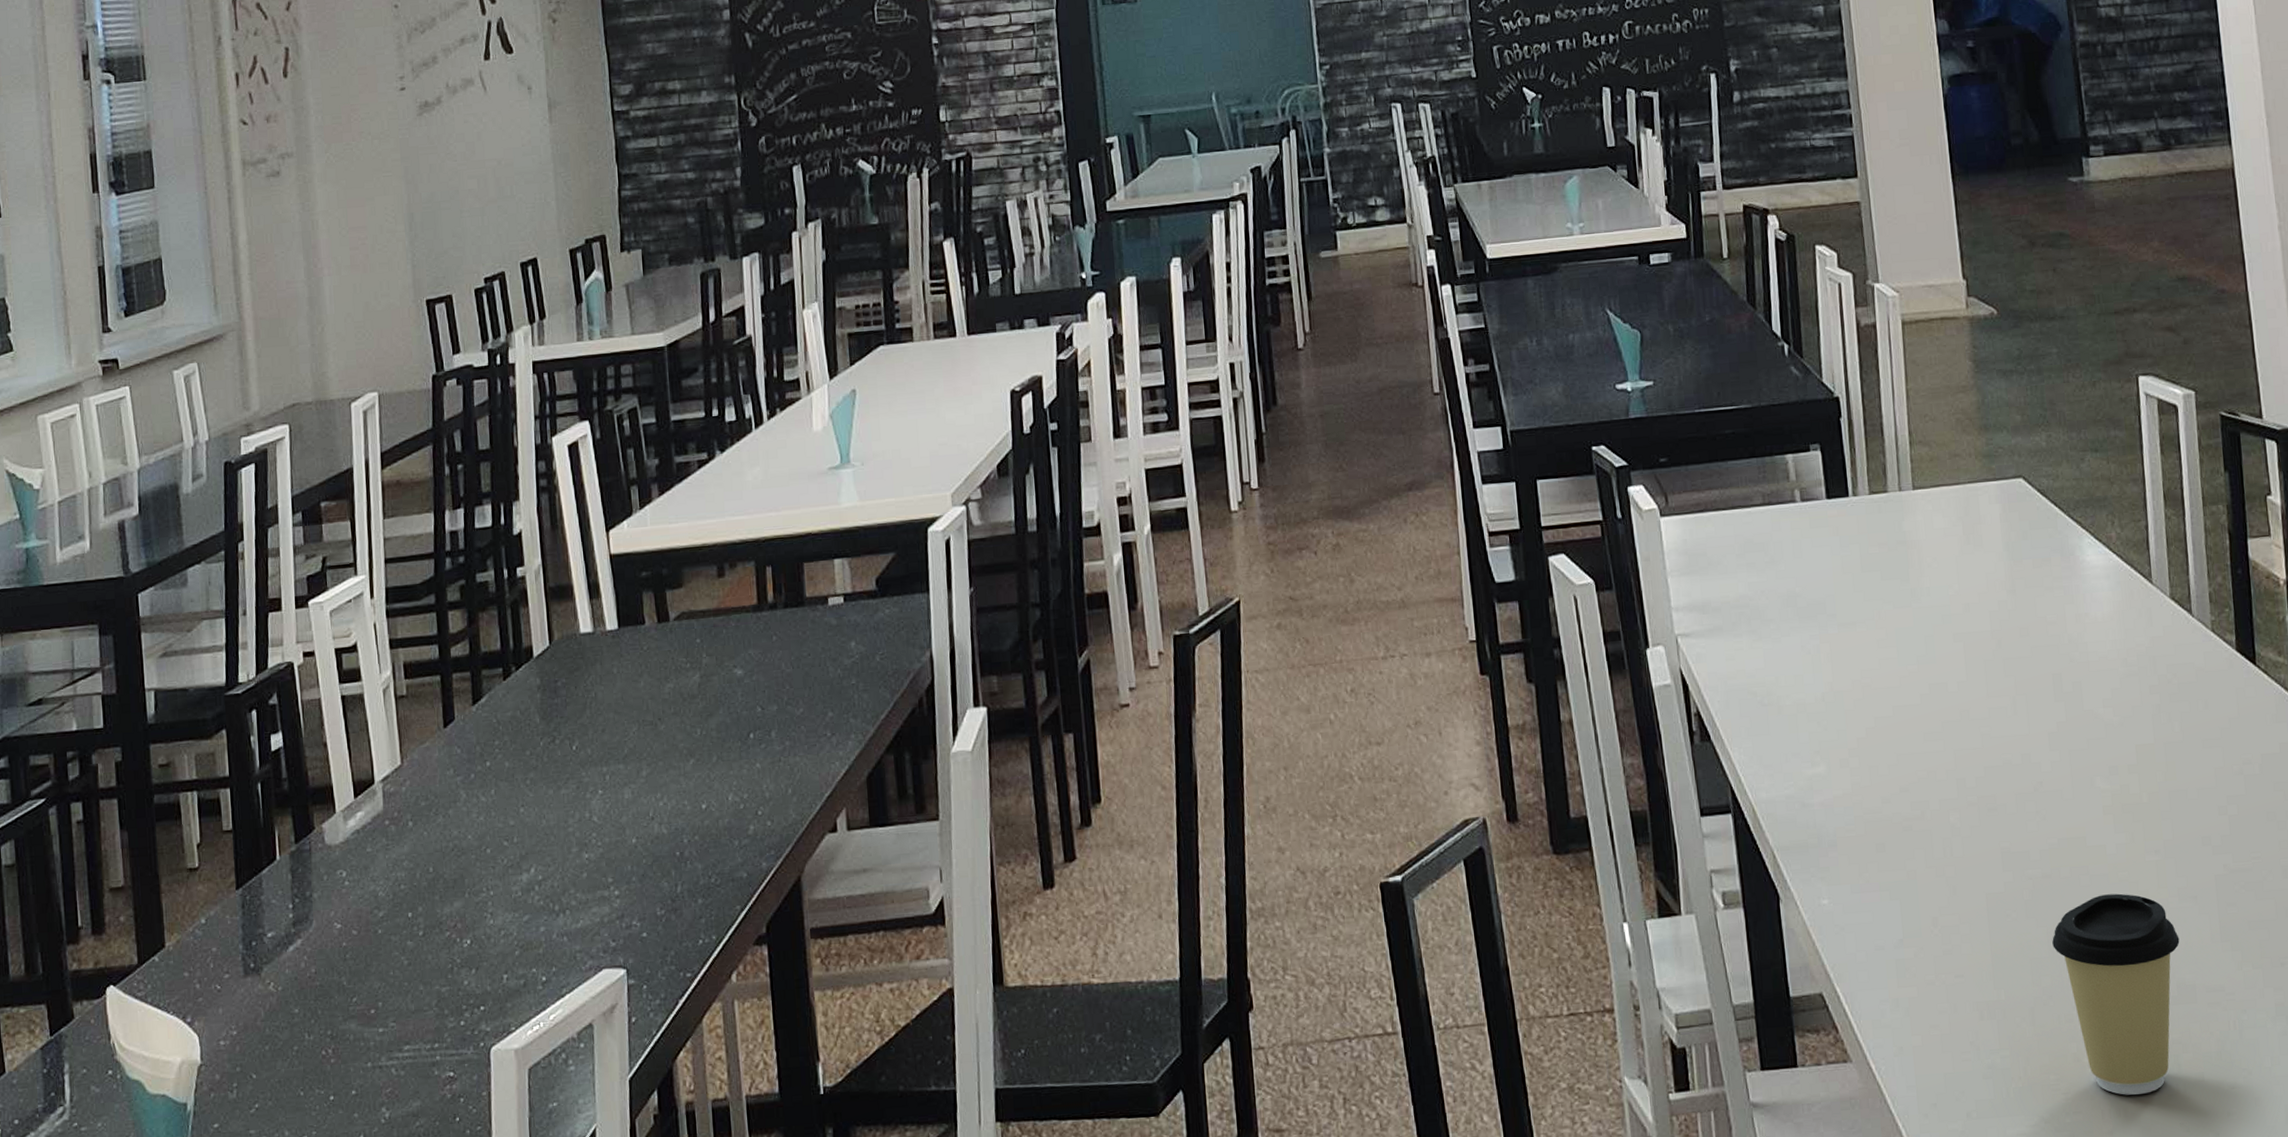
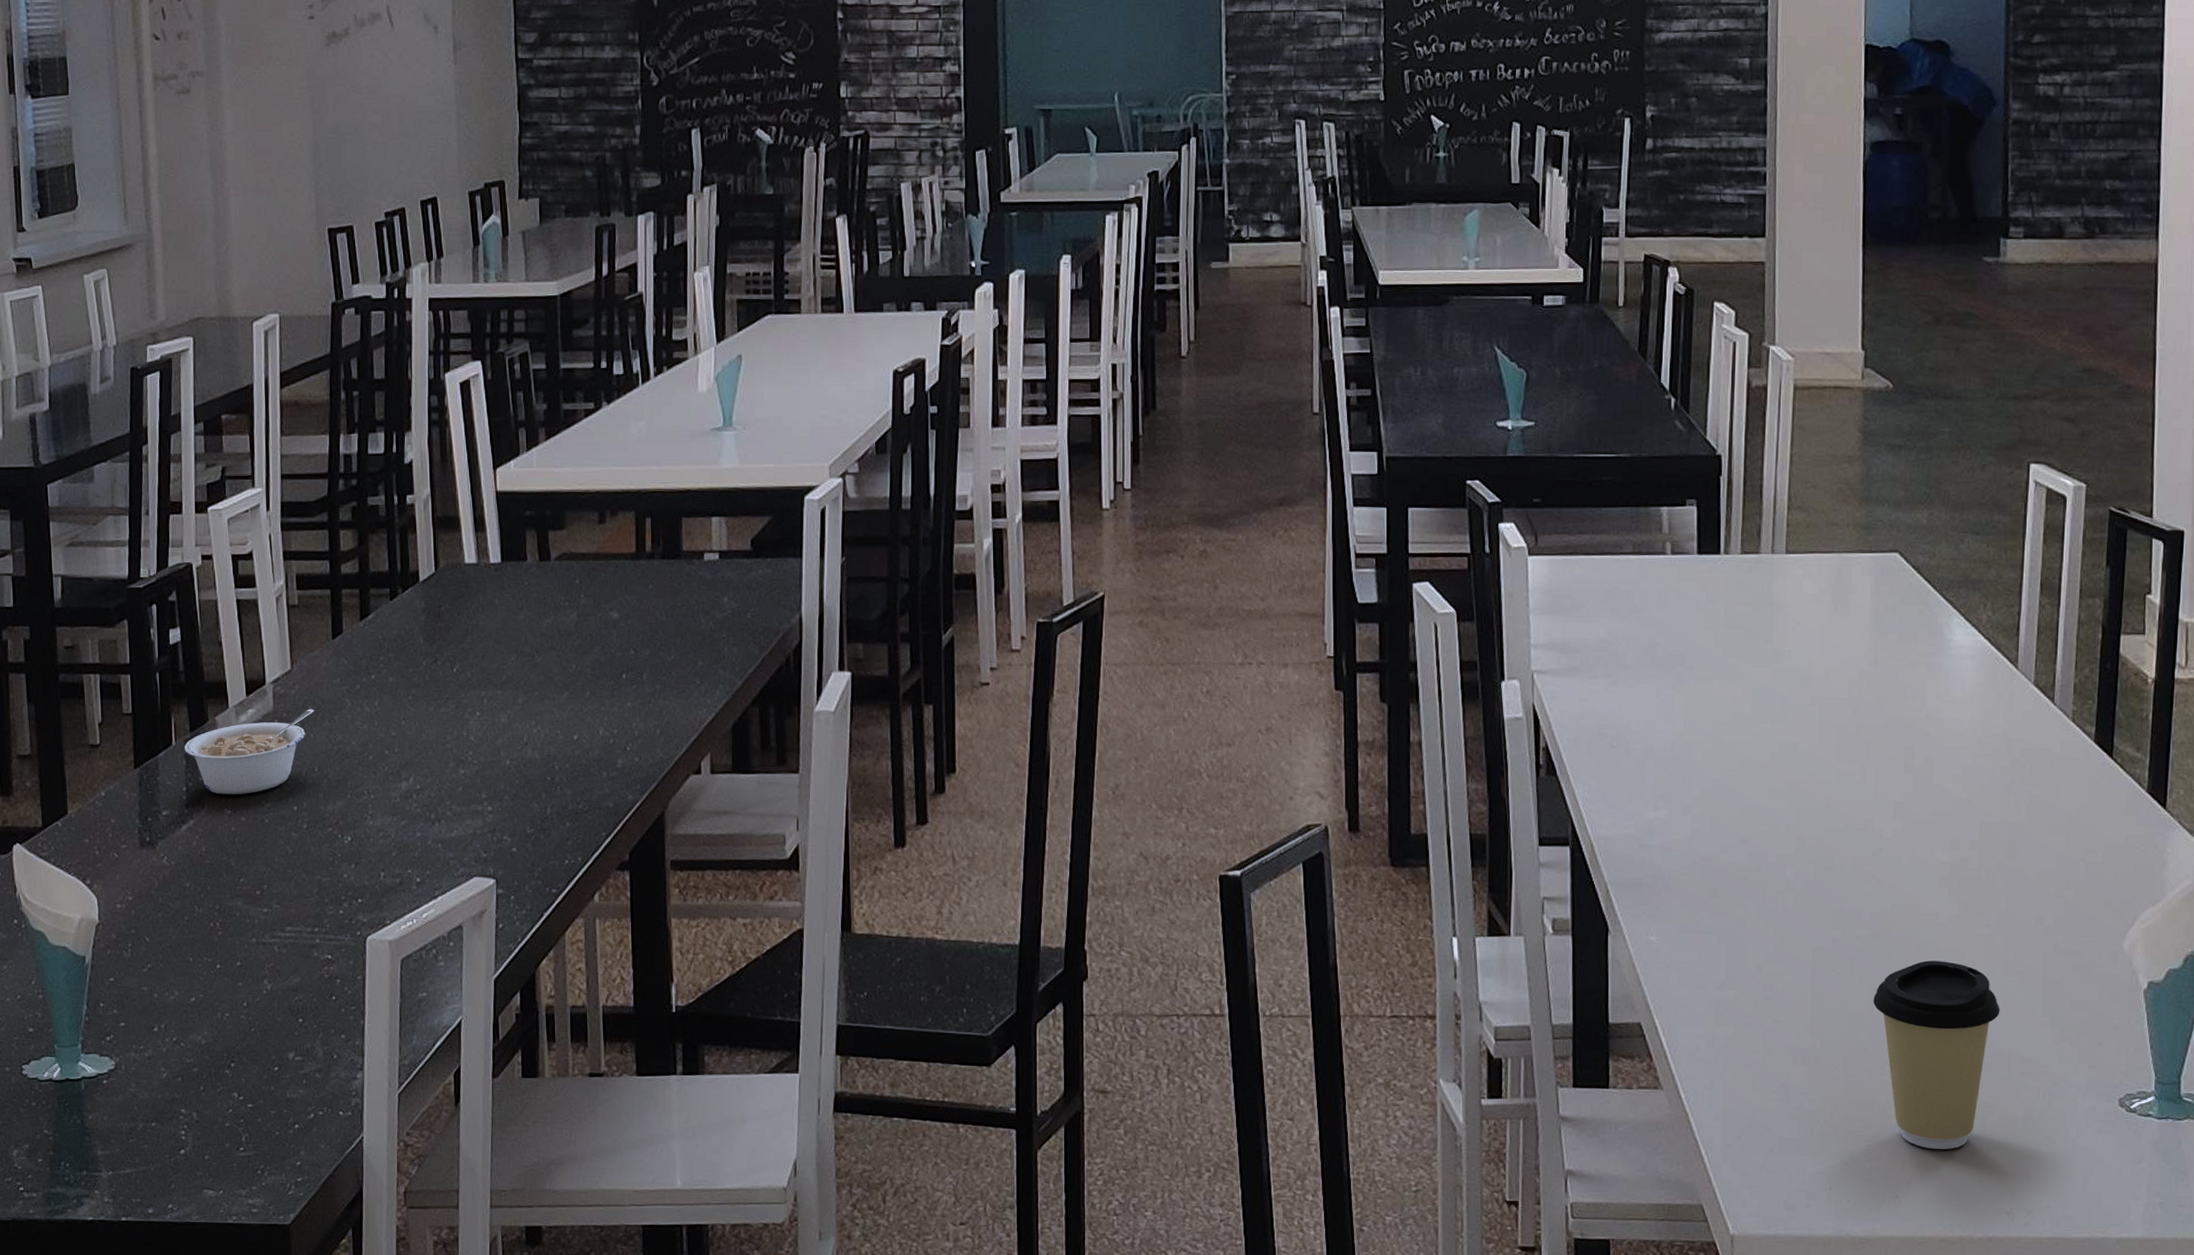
legume: none [289,805,427,908] -> present [184,709,314,795]

